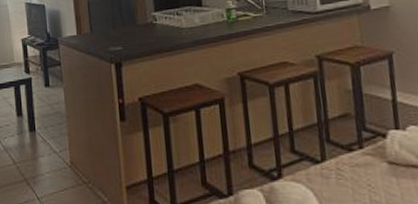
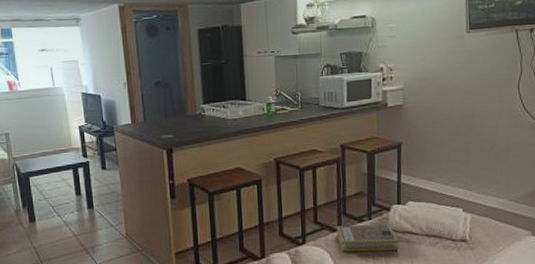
book: none [319,154,403,191] -> present [336,224,399,252]

